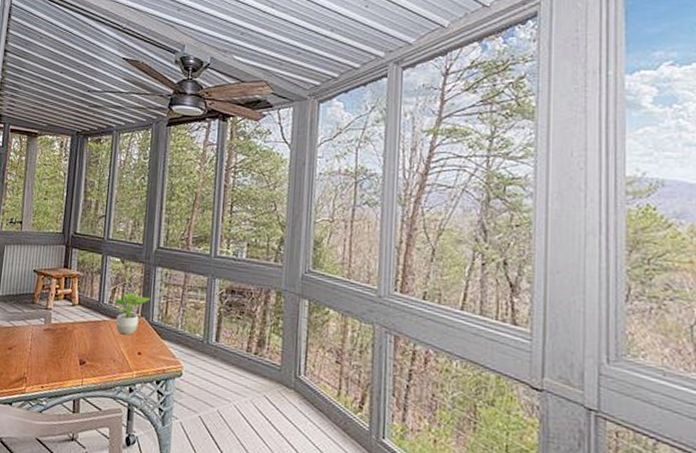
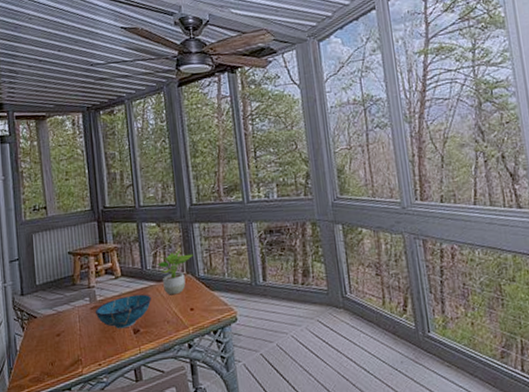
decorative bowl: none [47,325,103,357] -> present [94,294,152,329]

